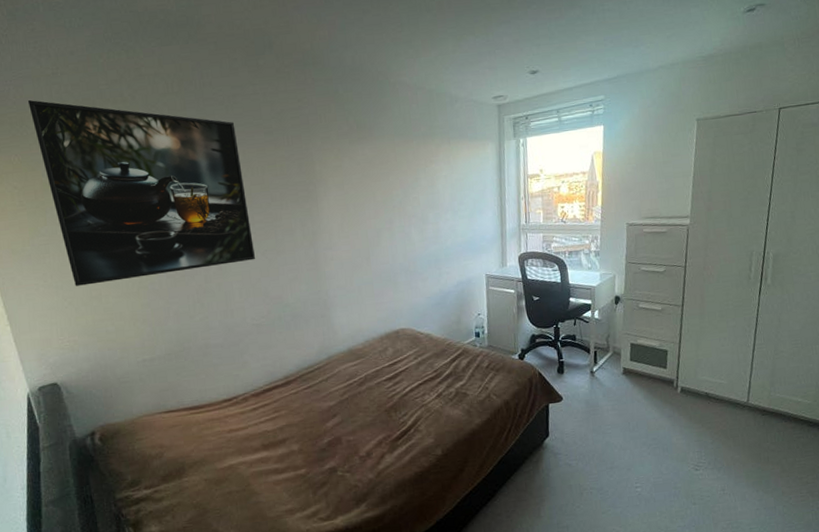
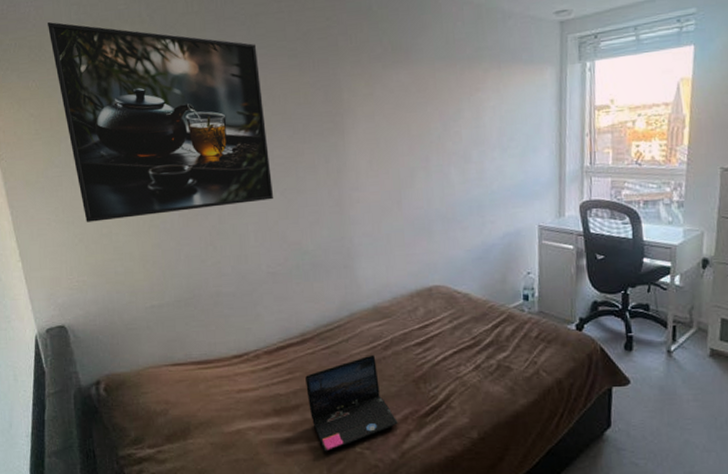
laptop: none [290,390,374,478] -> present [305,354,398,452]

